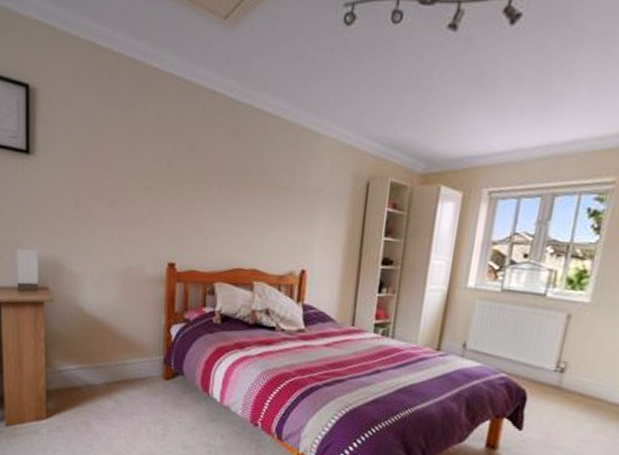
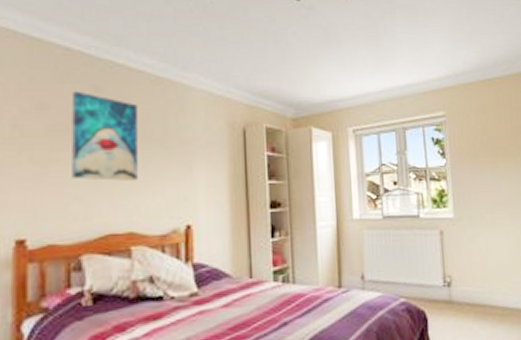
wall art: none [211,134,270,224] -> present [71,90,138,181]

